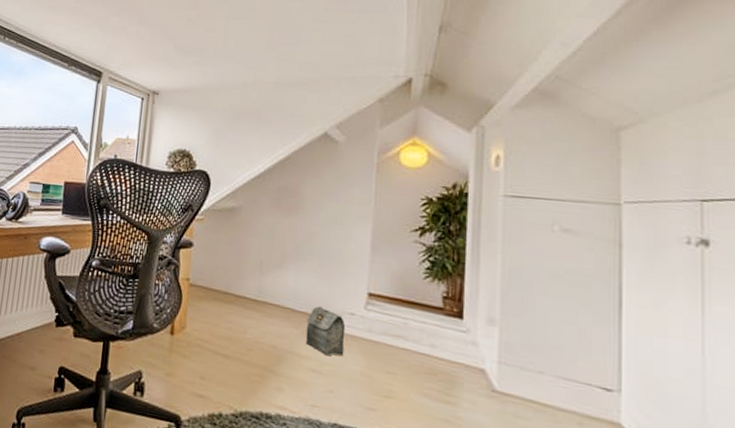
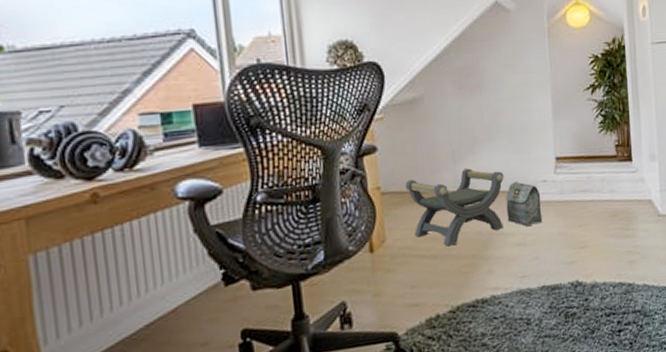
stool: none [211,278,309,351] -> present [404,168,504,247]

